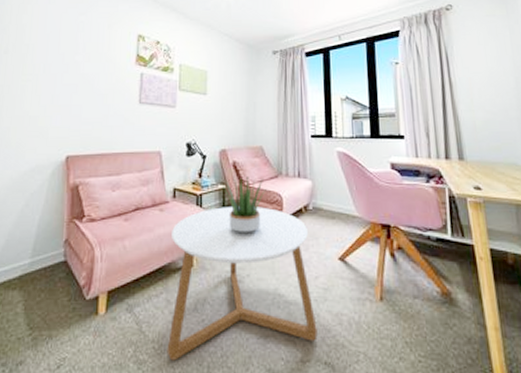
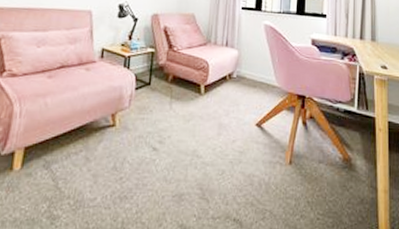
coffee table: present [167,207,318,361] -> none [82,70,230,216]
potted plant: present [223,176,266,233] -> none [152,41,194,97]

